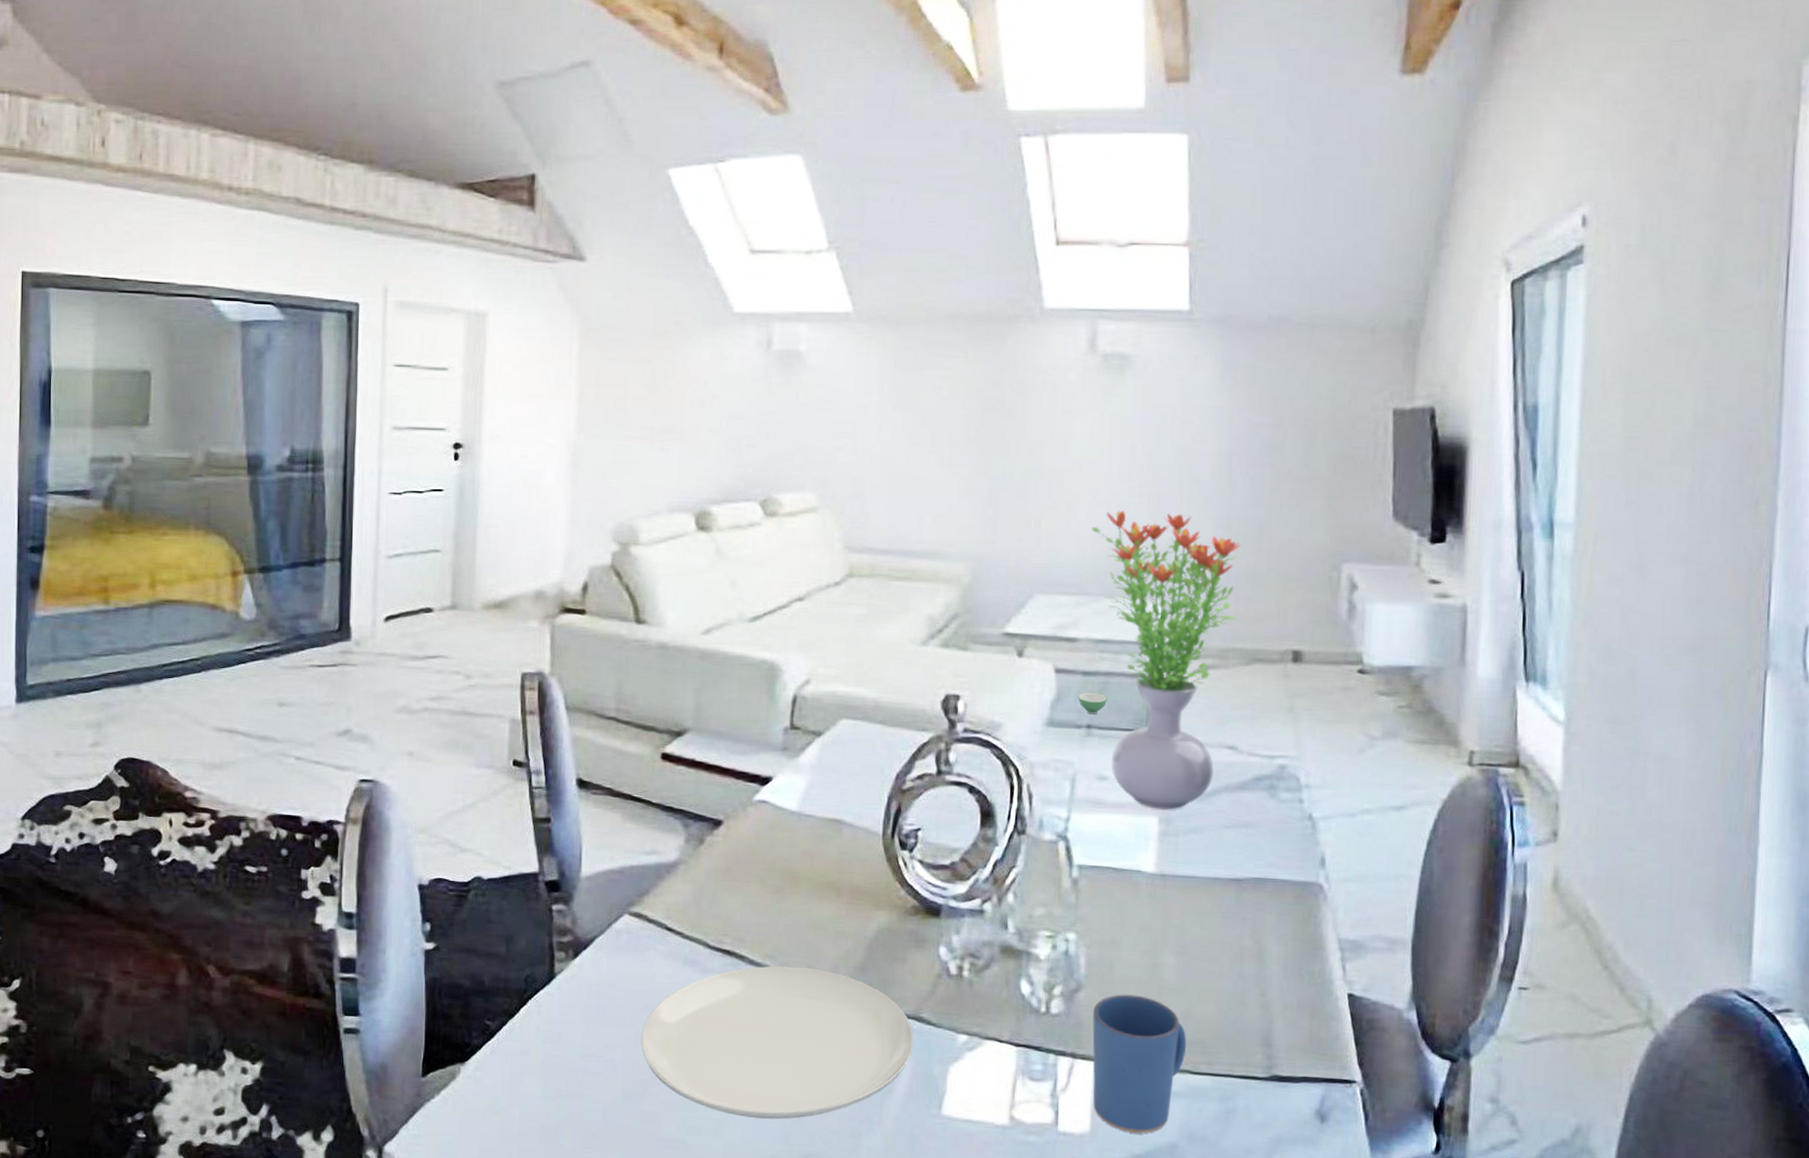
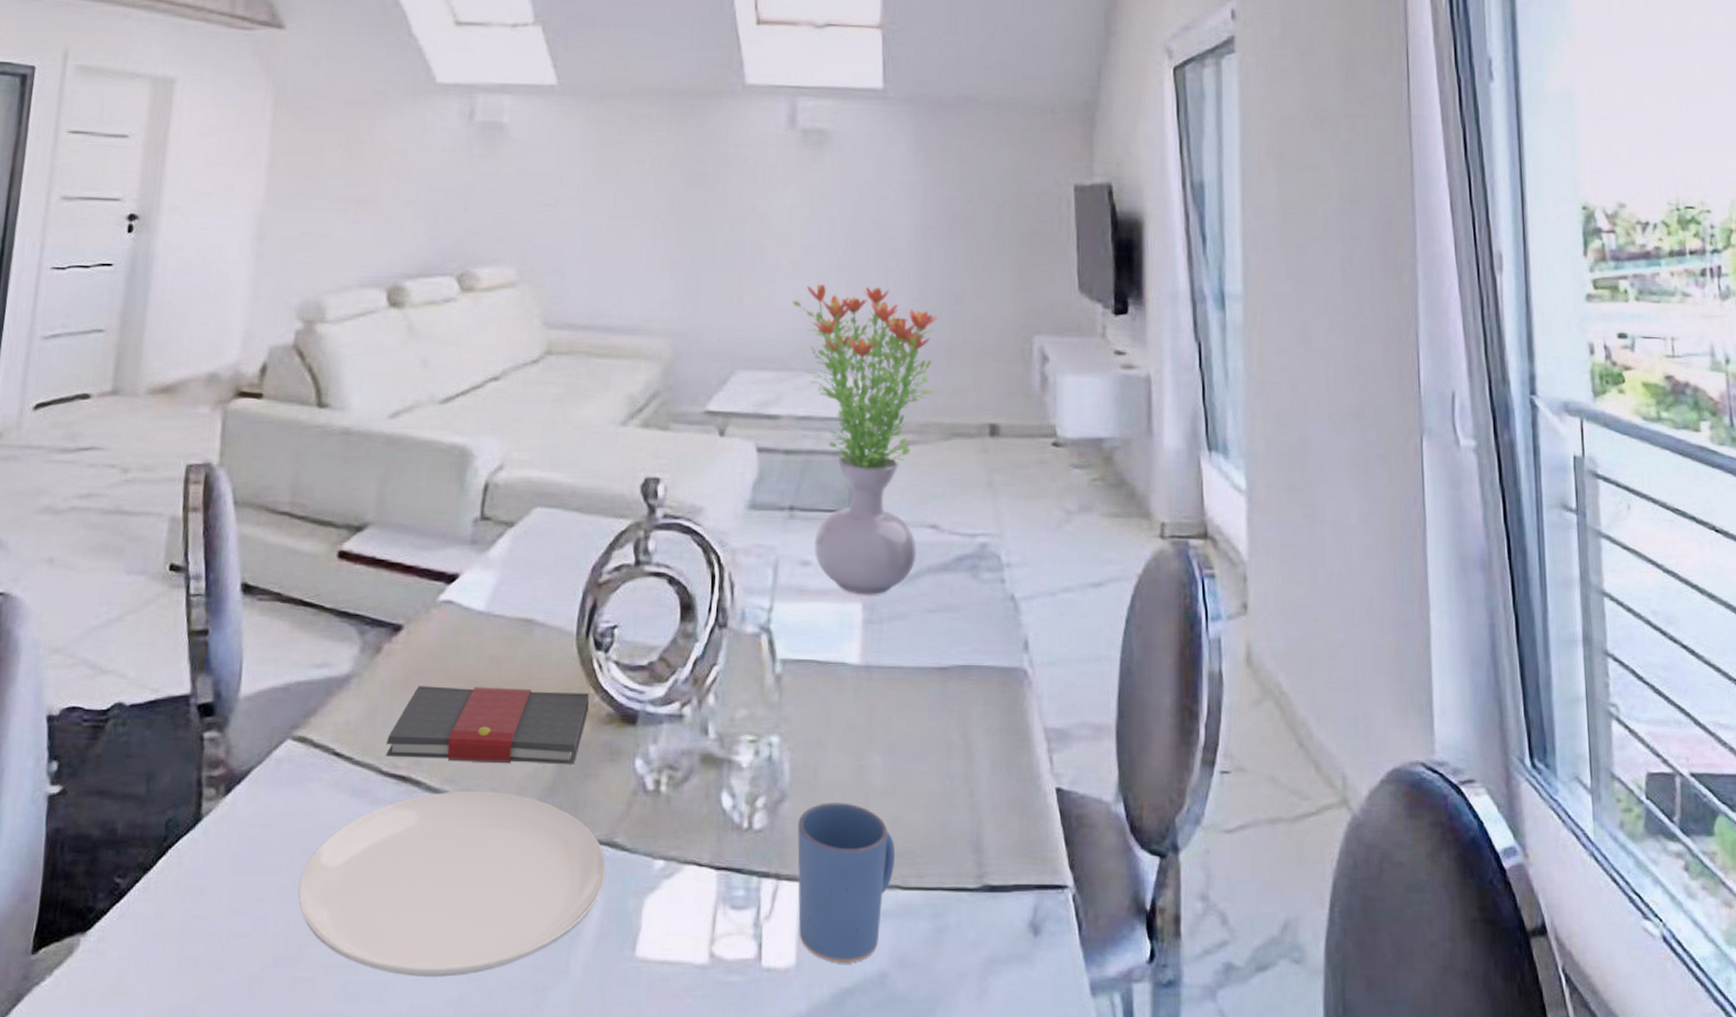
book: none [711,874,896,949] -> present [385,686,590,765]
bowl: present [1077,691,1108,715] -> none [779,471,811,496]

